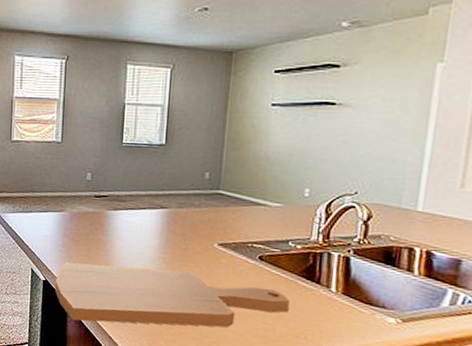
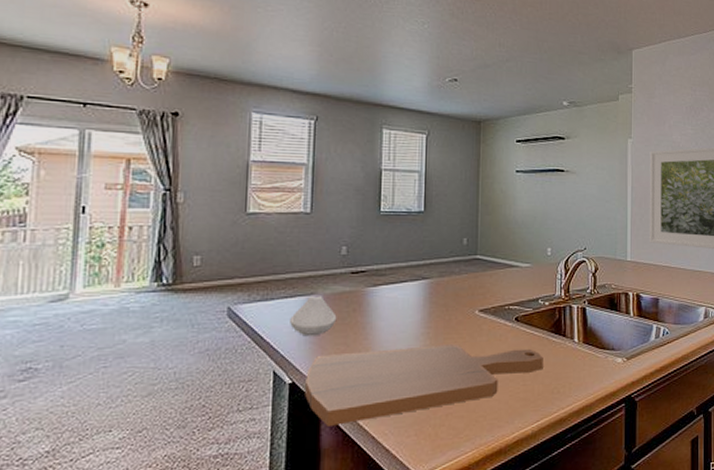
spoon rest: none [44,213,82,246] -> present [290,296,337,337]

